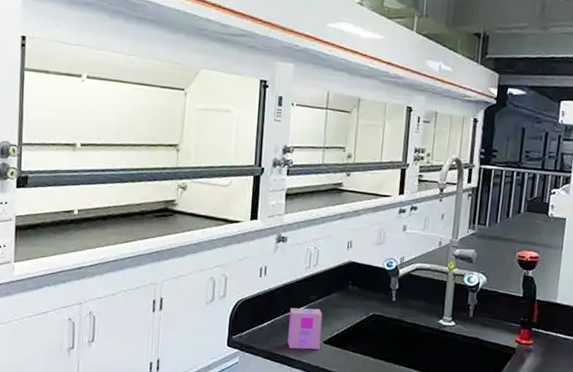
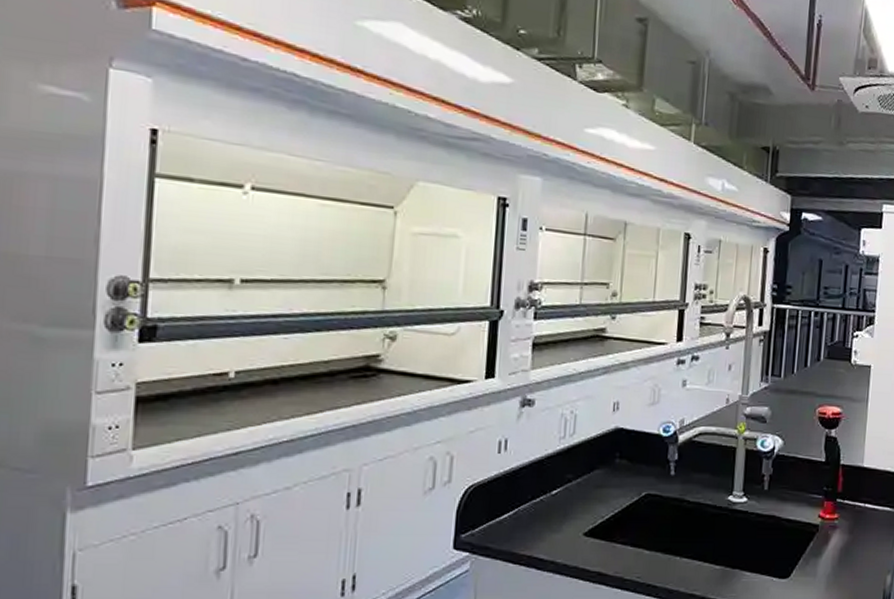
dish soap box: present [287,307,323,350] -> none [536,491,583,546]

